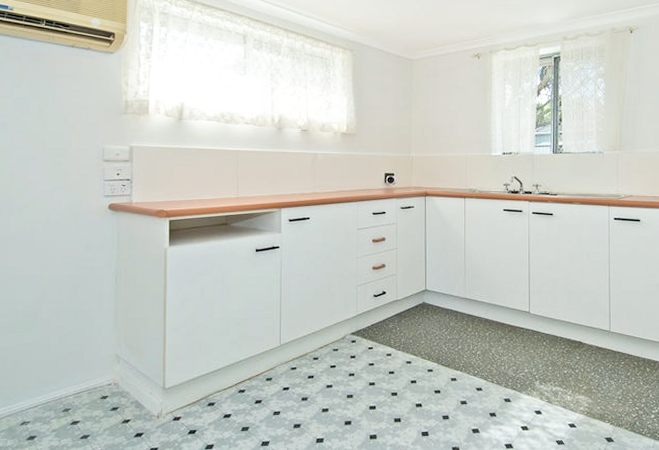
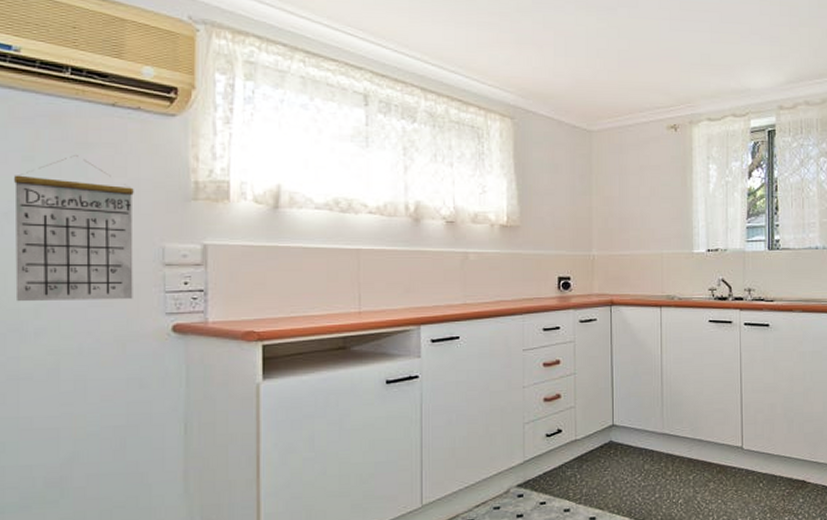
calendar: none [7,82,85,186] -> present [14,155,134,302]

